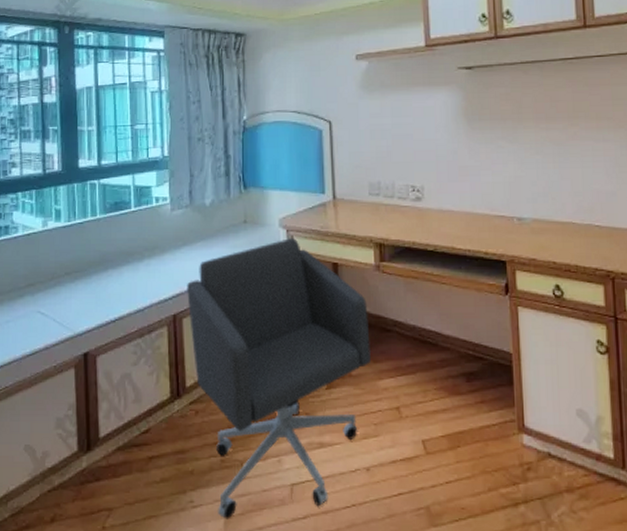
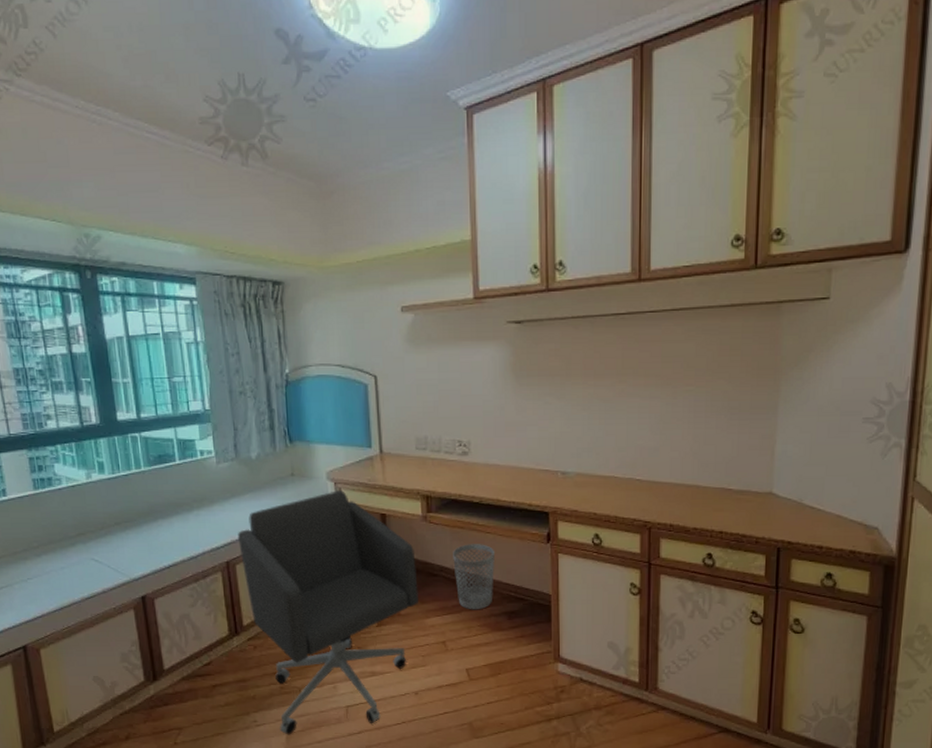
wastebasket: none [407,296,452,371] -> present [453,544,496,610]

